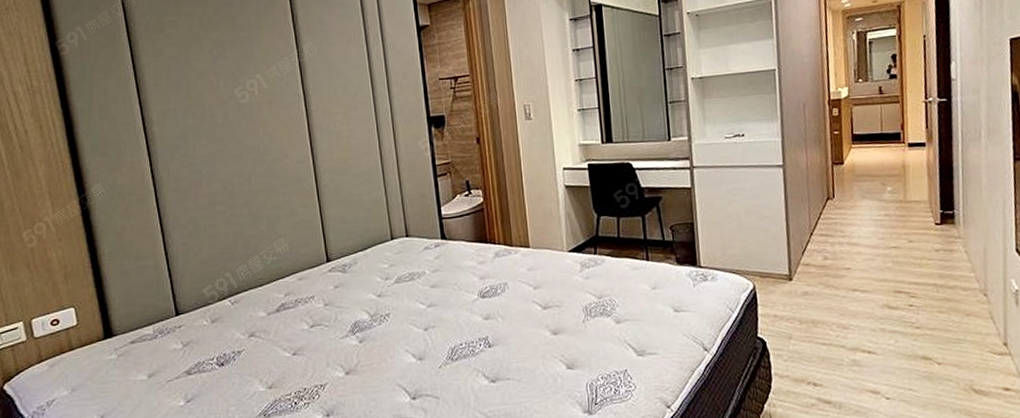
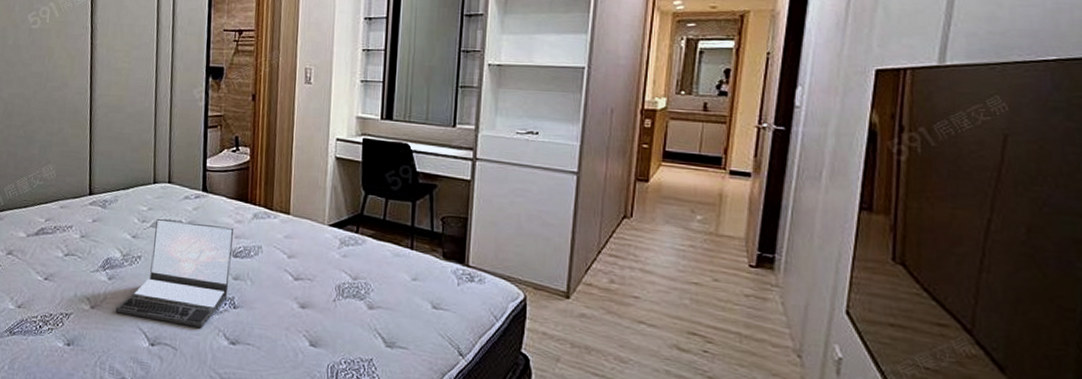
laptop: none [371,269,481,374] -> present [115,219,233,328]

